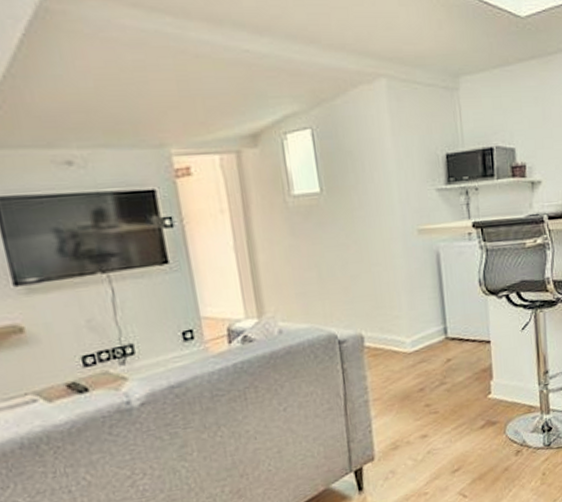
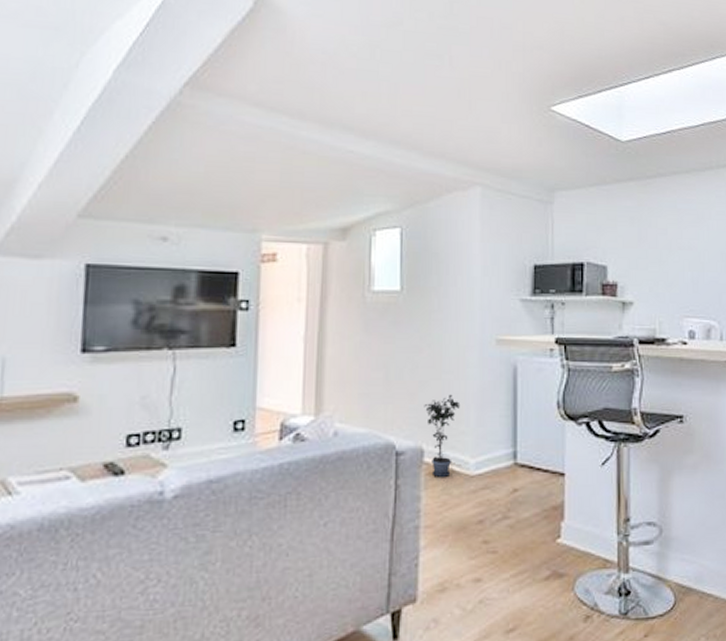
potted plant: none [358,284,392,358] -> present [424,394,460,477]

